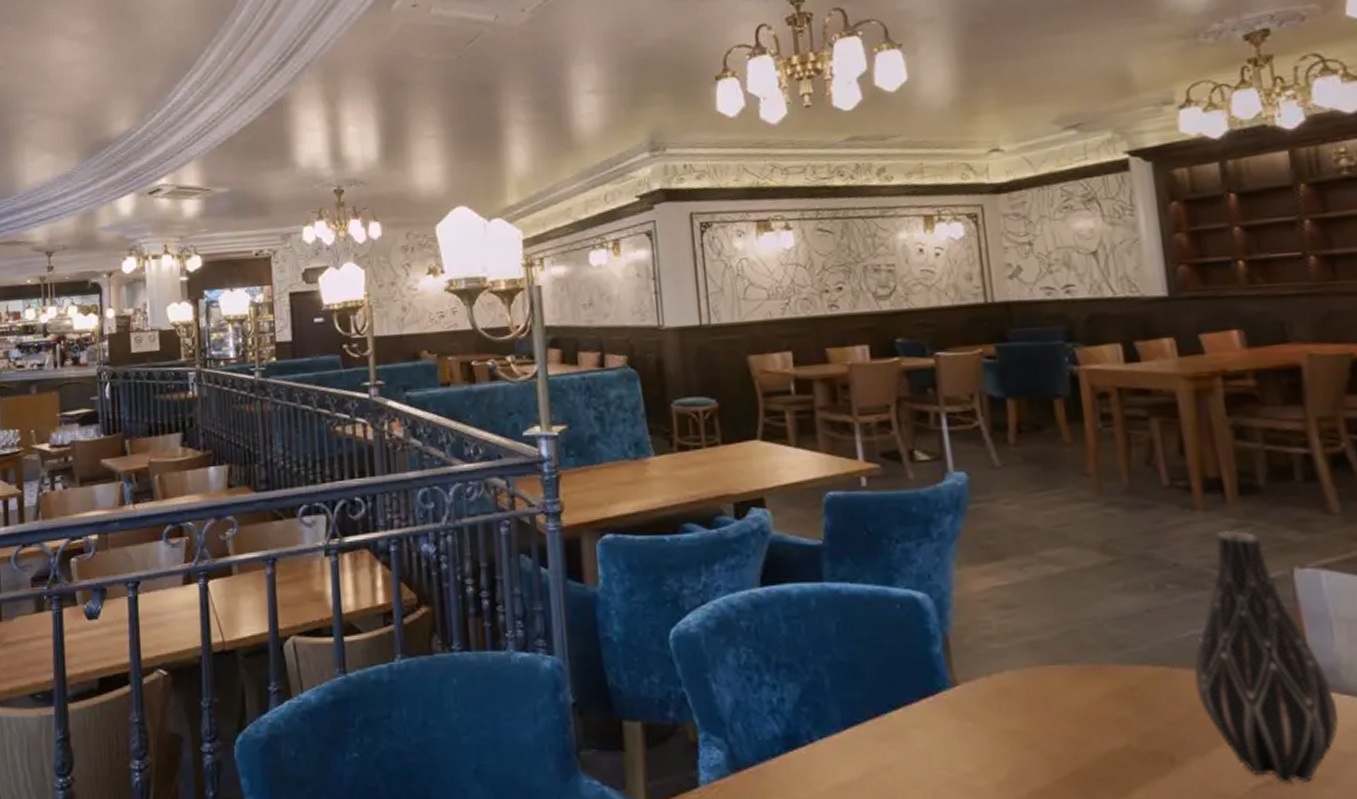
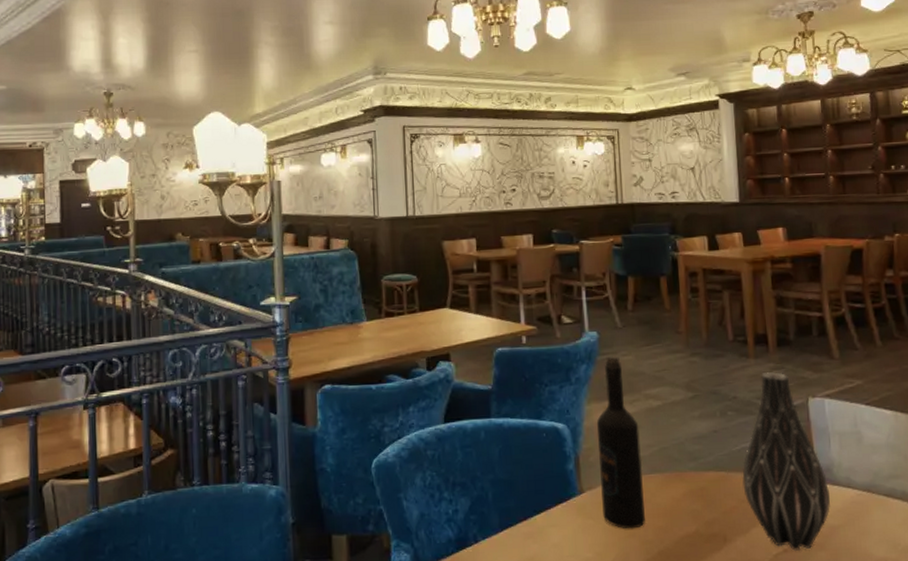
wine bottle: none [970,504,1050,738] -> present [596,356,645,529]

